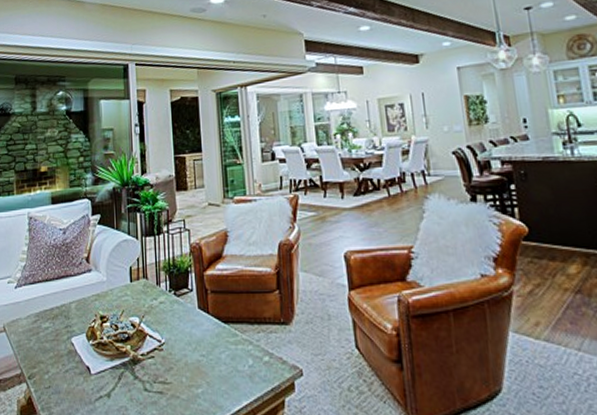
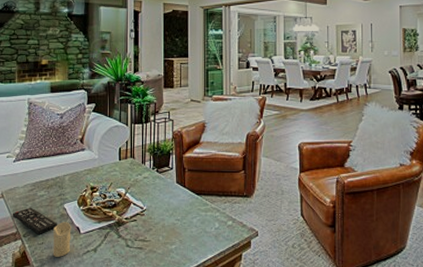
remote control: none [15,342,66,377] -> present [12,207,58,235]
candle: none [60,360,81,404] -> present [52,222,71,257]

